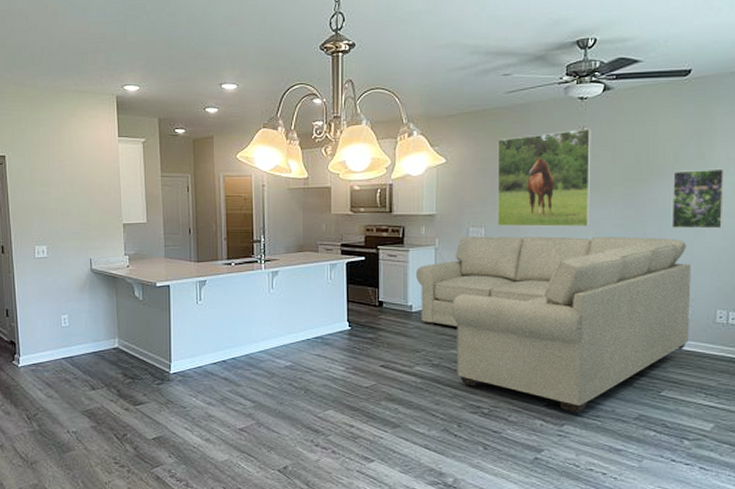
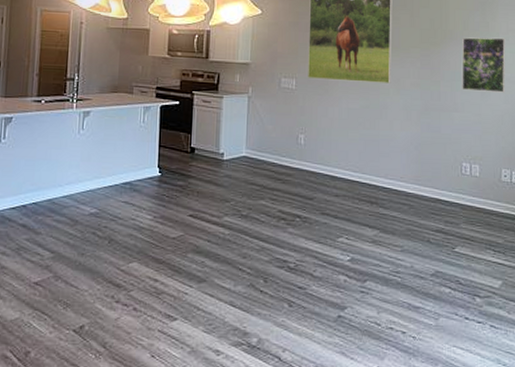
sofa: present [415,236,691,412] -> none [228,86,480,268]

